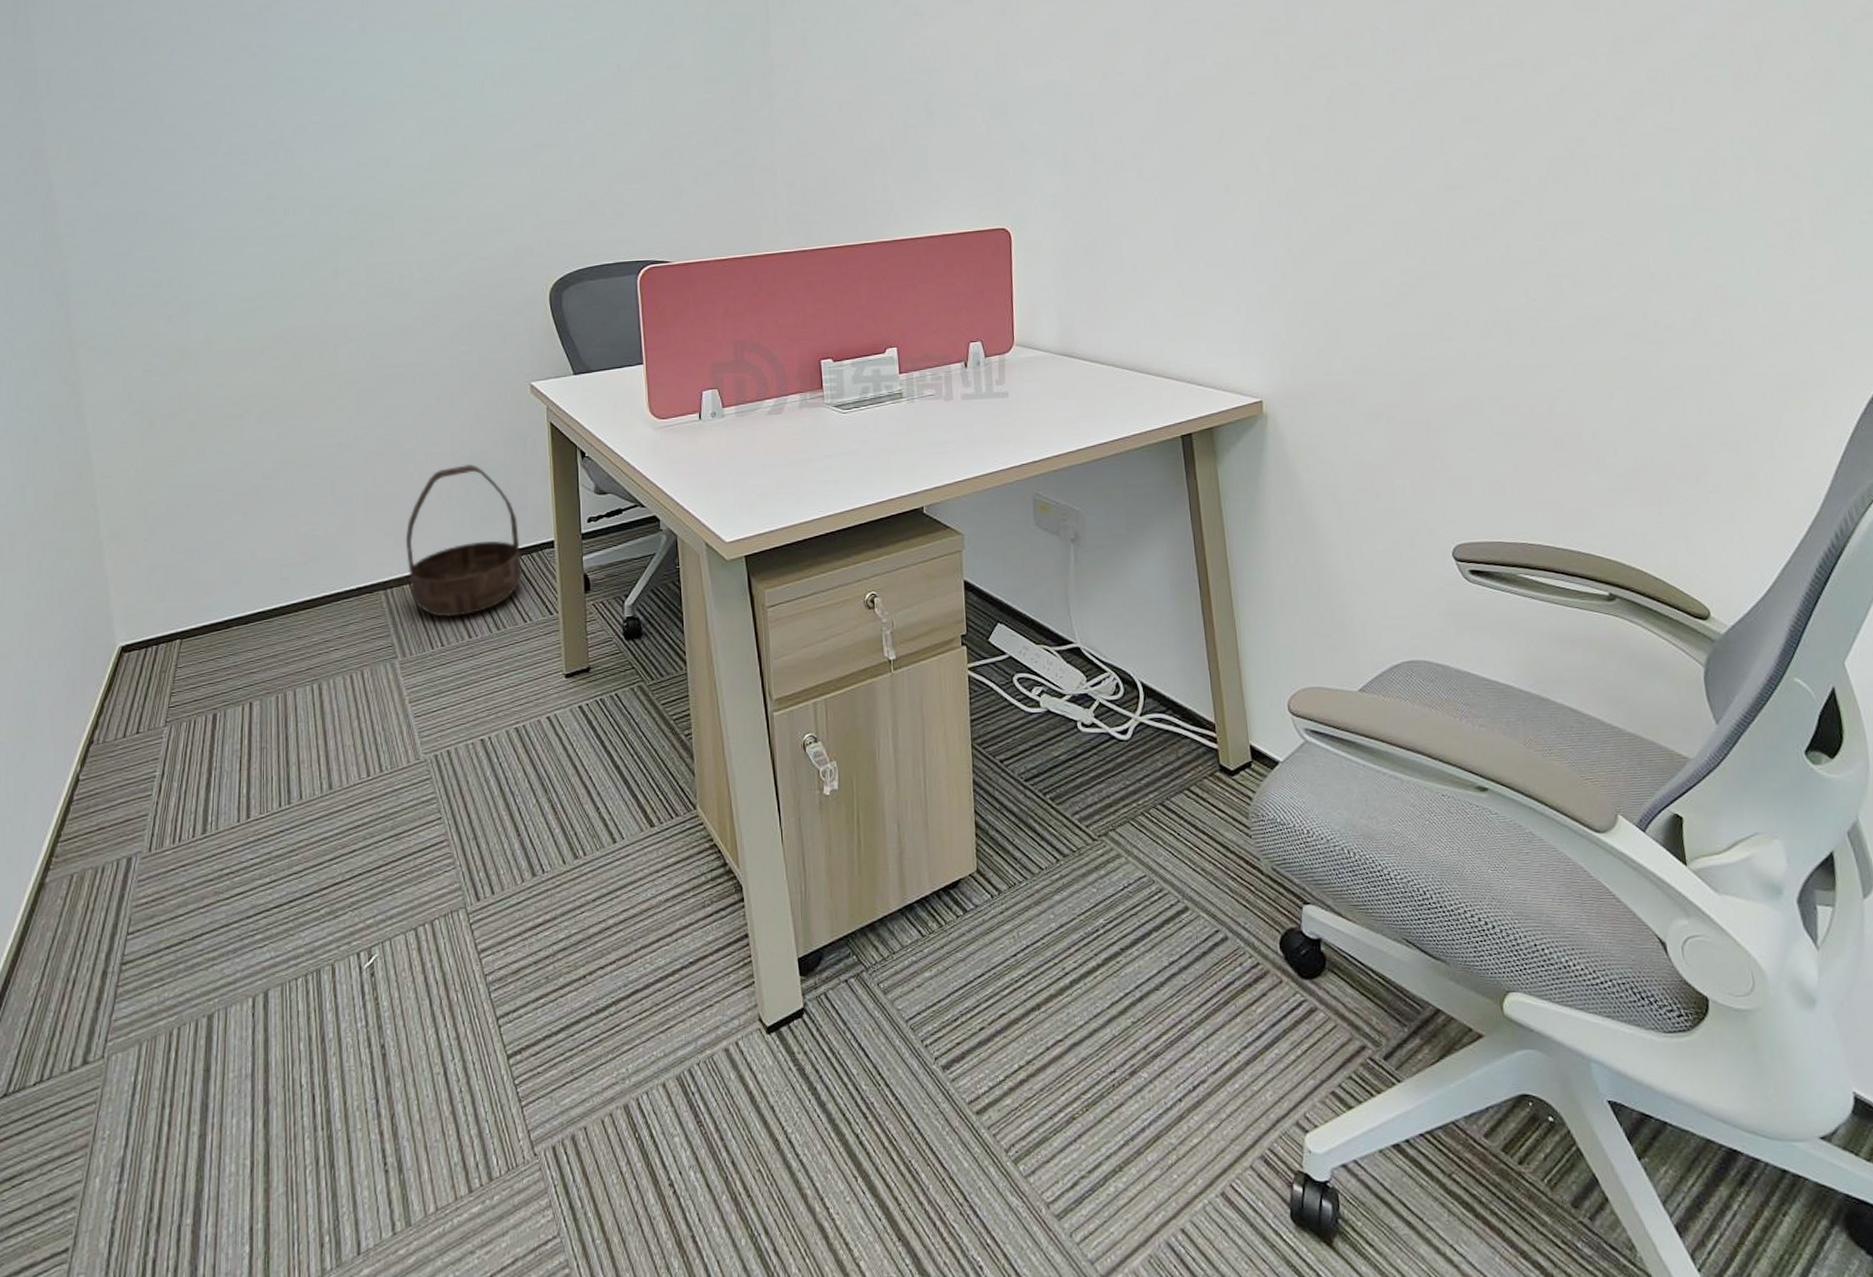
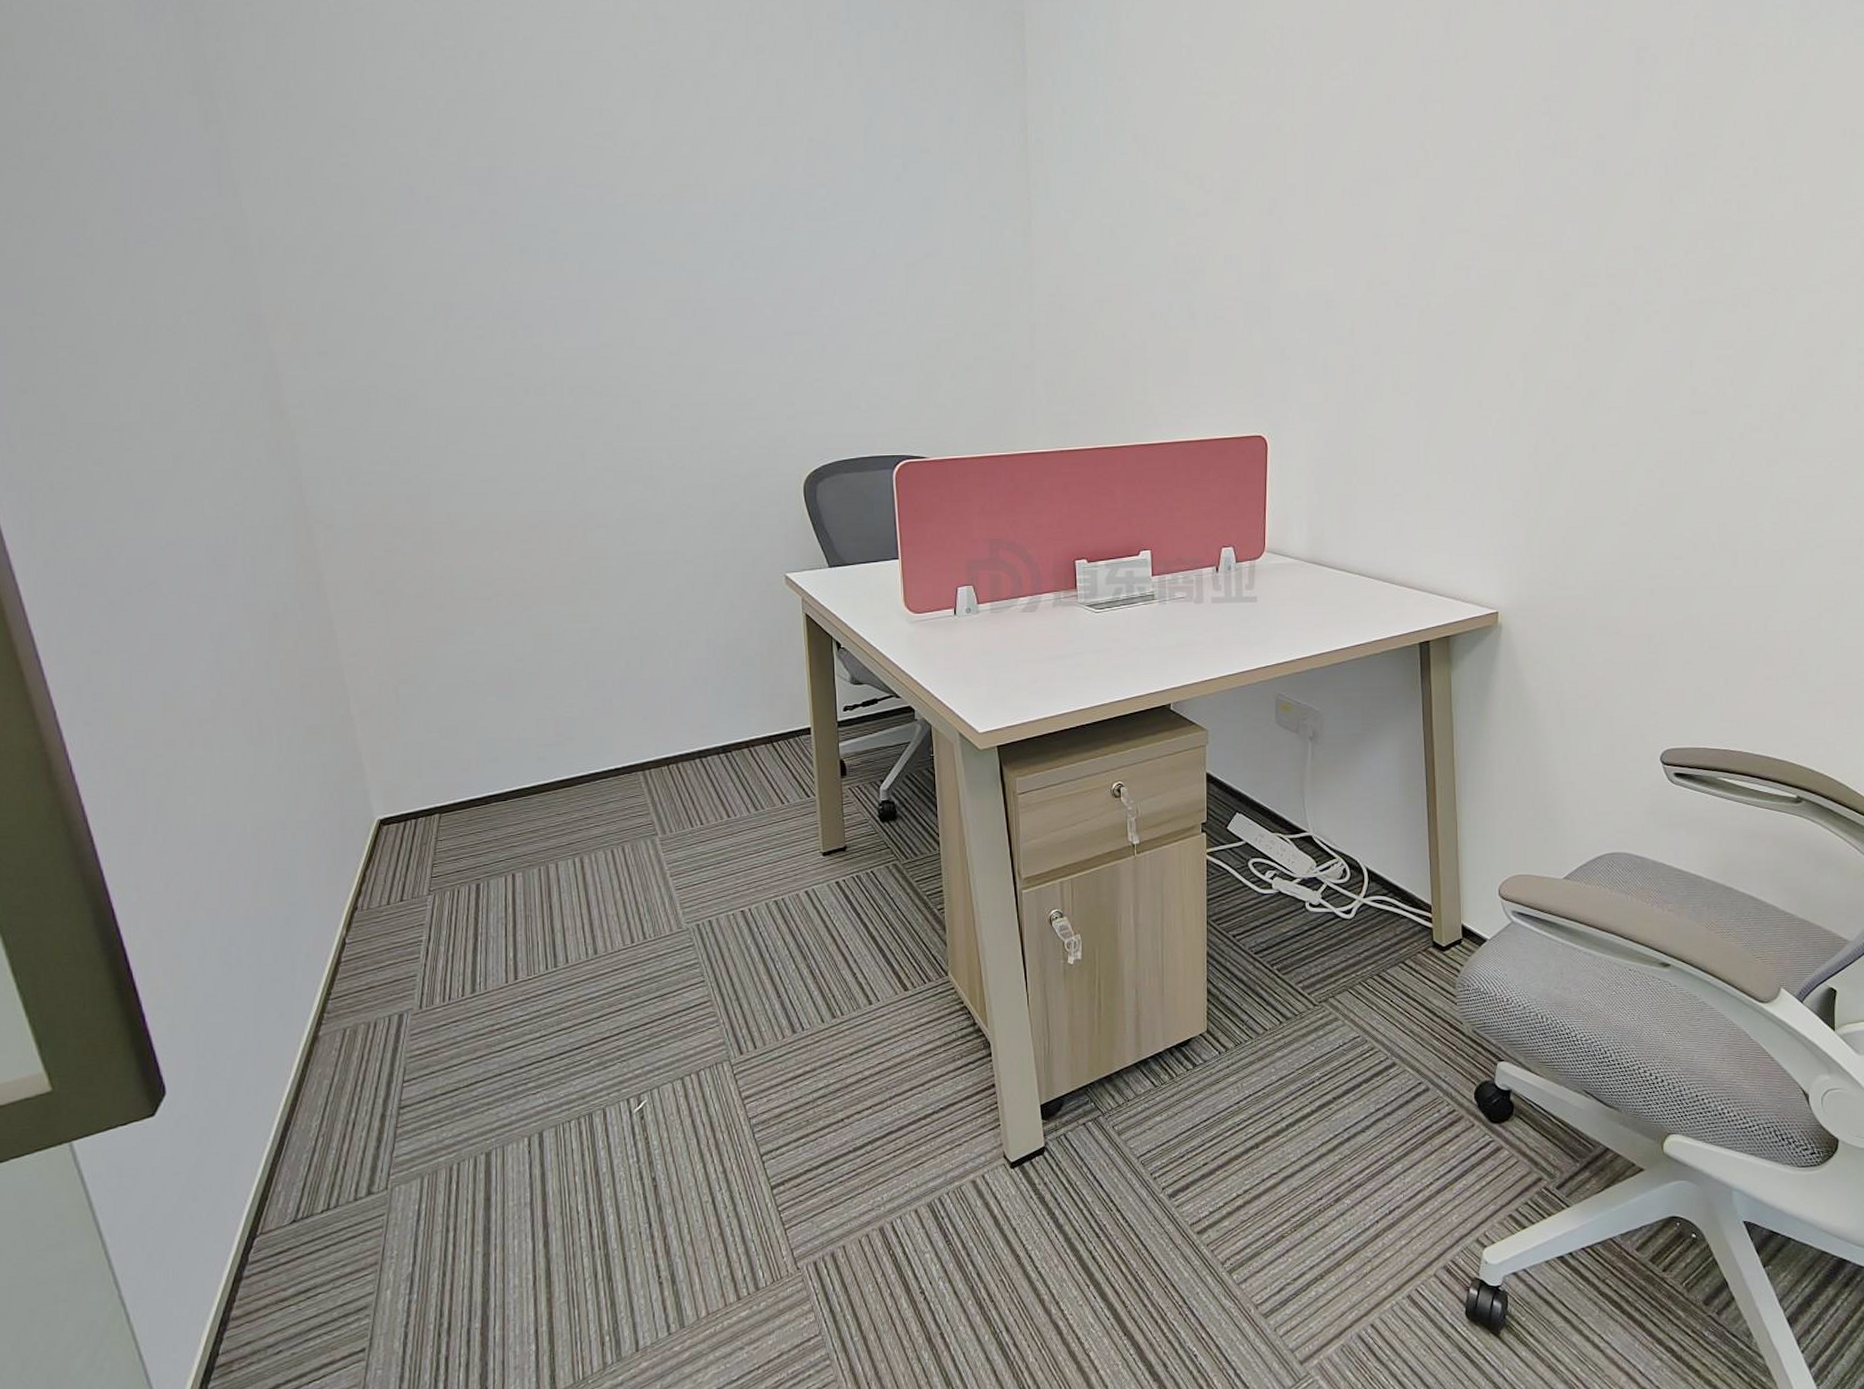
basket: present [405,463,522,618] -> none [662,651,779,799]

